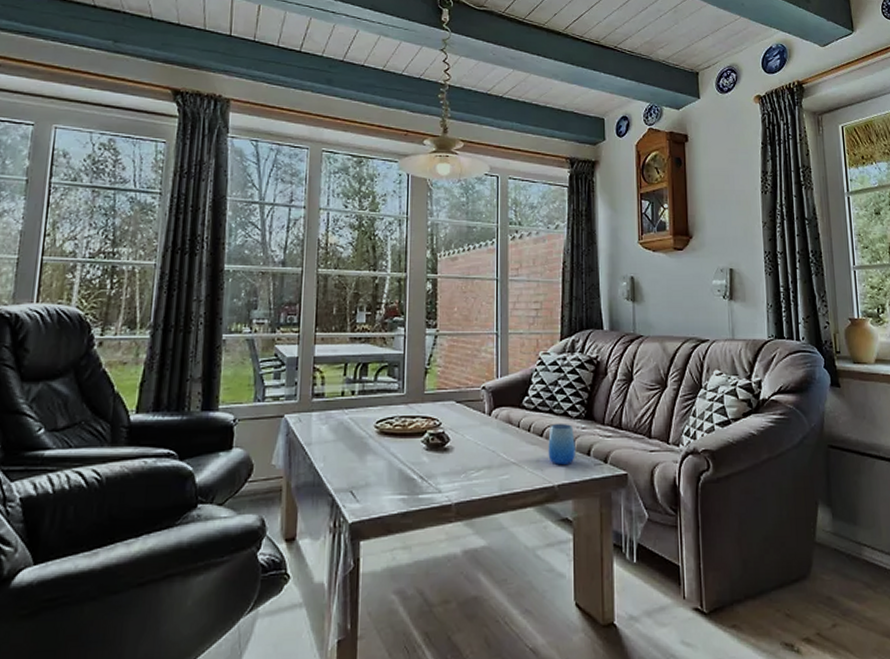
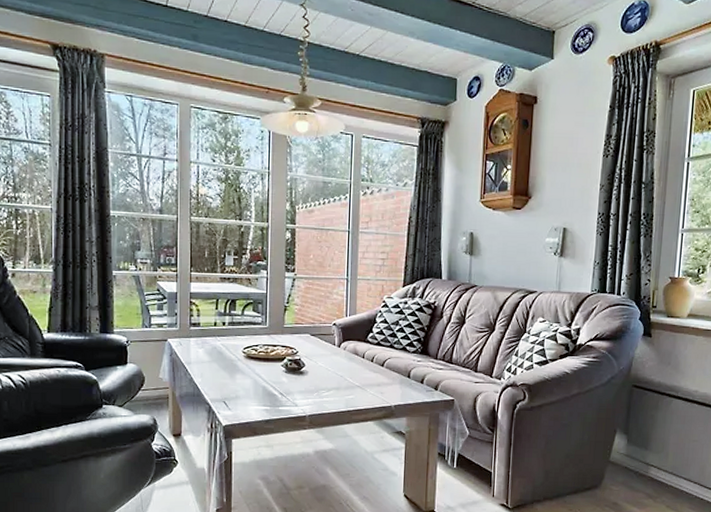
cup: present [548,424,575,465] -> none [388,357,411,390]

